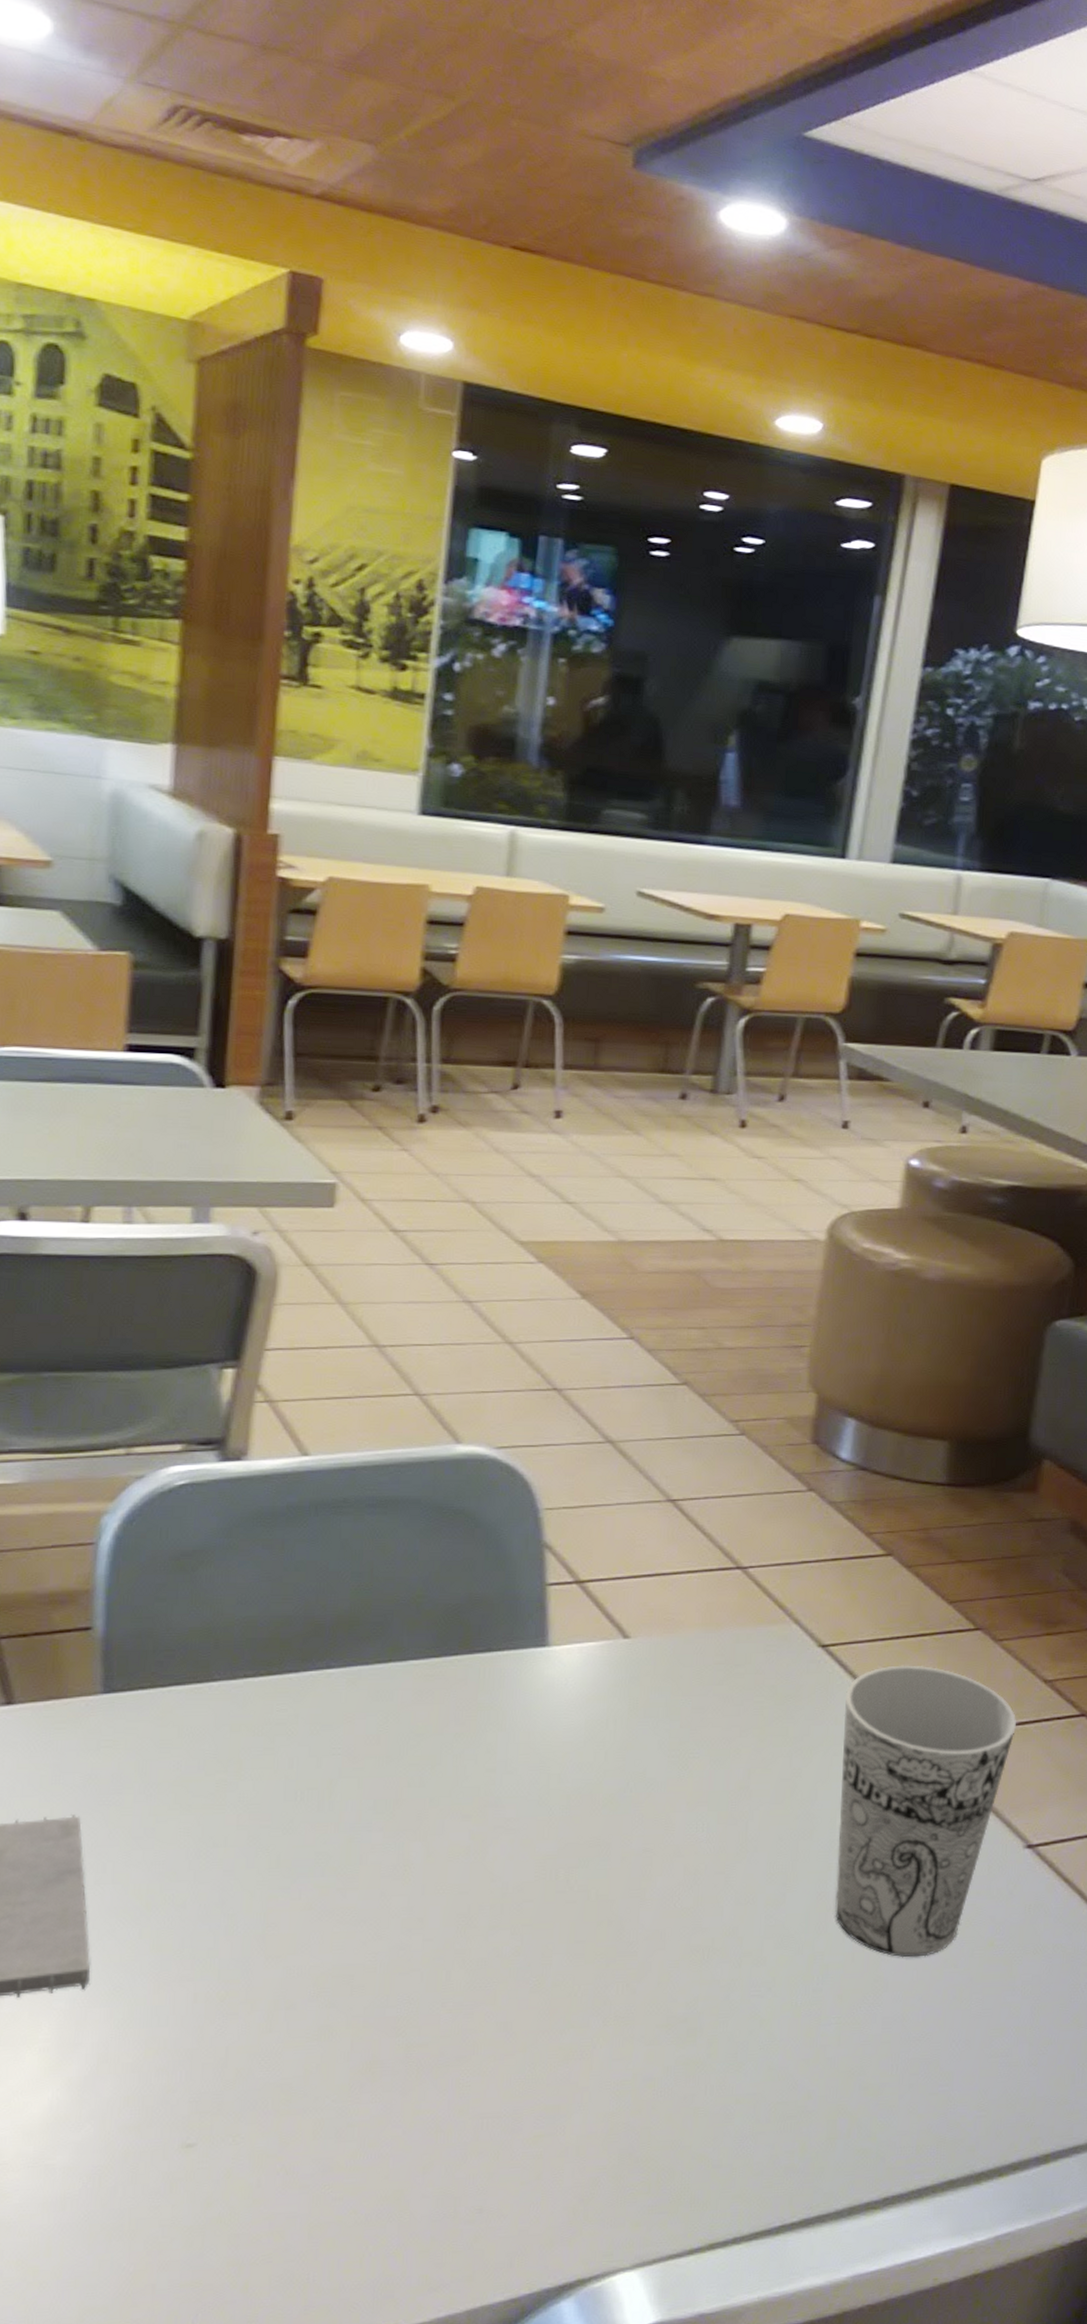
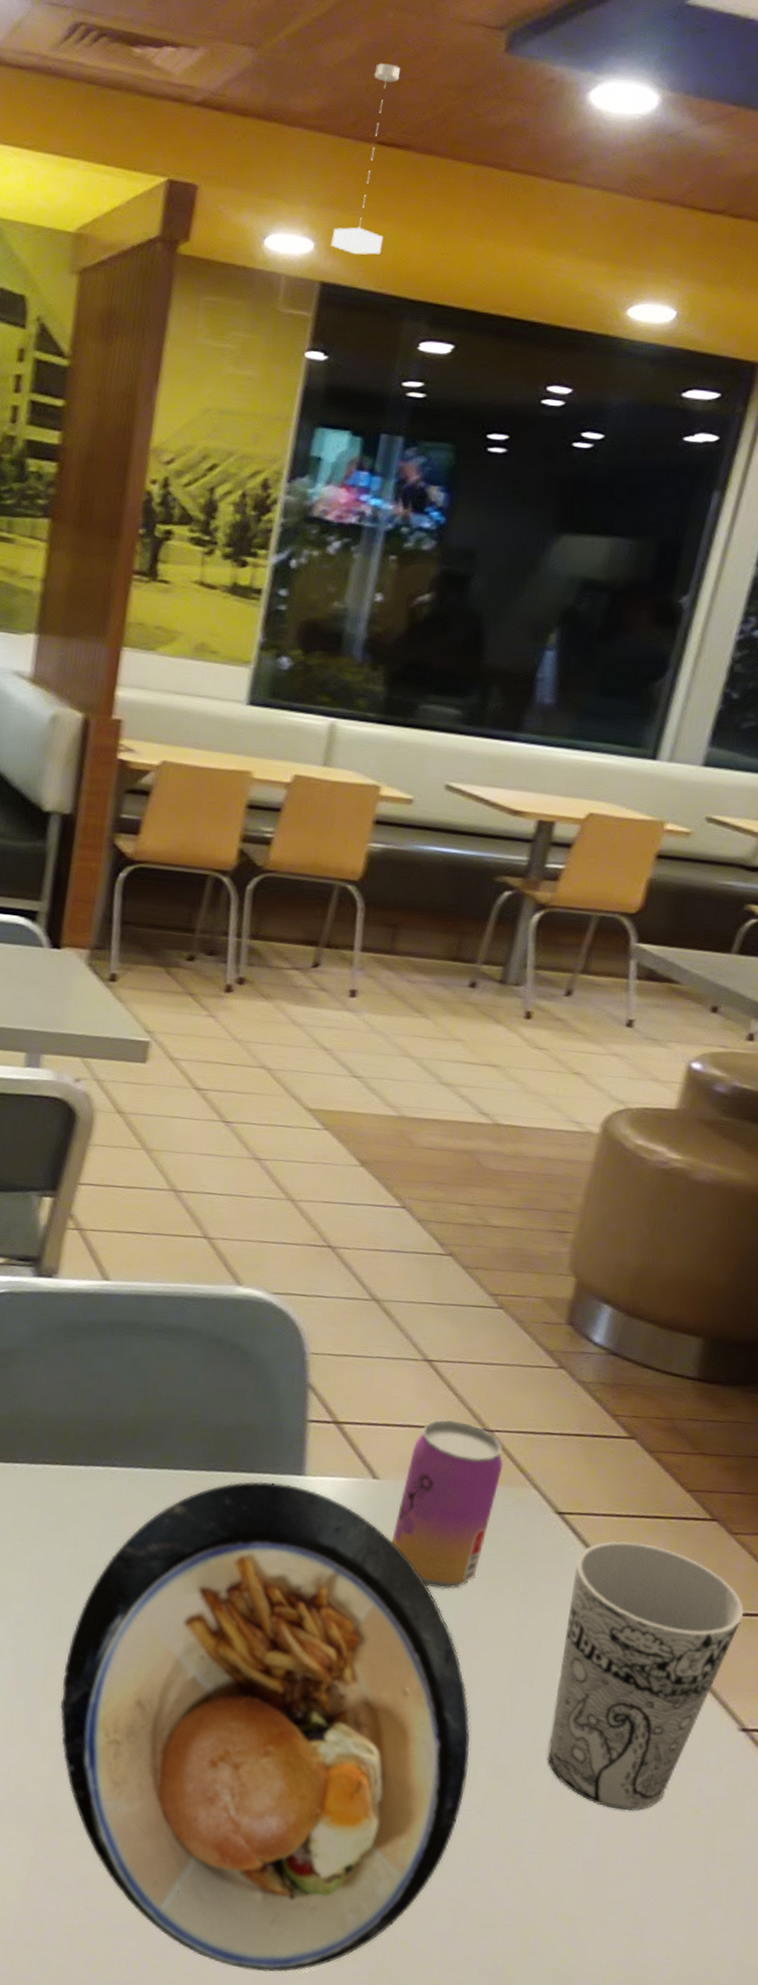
plate: none [284,1659,754,2231] -> present [59,1481,471,1973]
pendant lamp: none [471,170,528,357] -> present [331,63,400,255]
beverage can: none [648,1561,761,1750] -> present [390,1419,504,1589]

